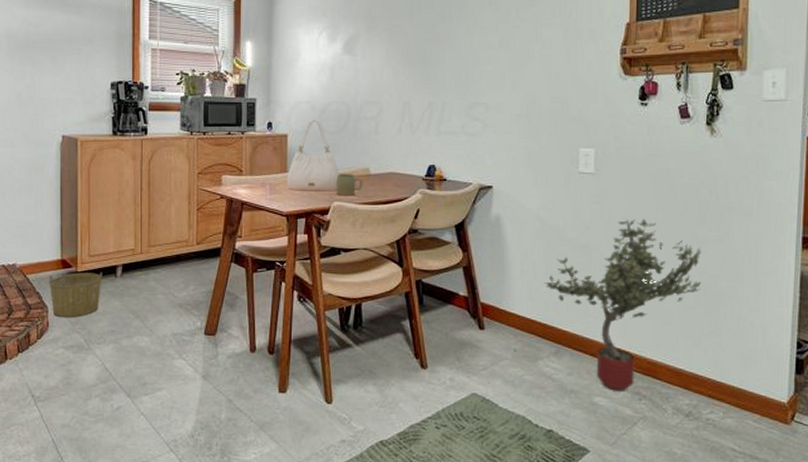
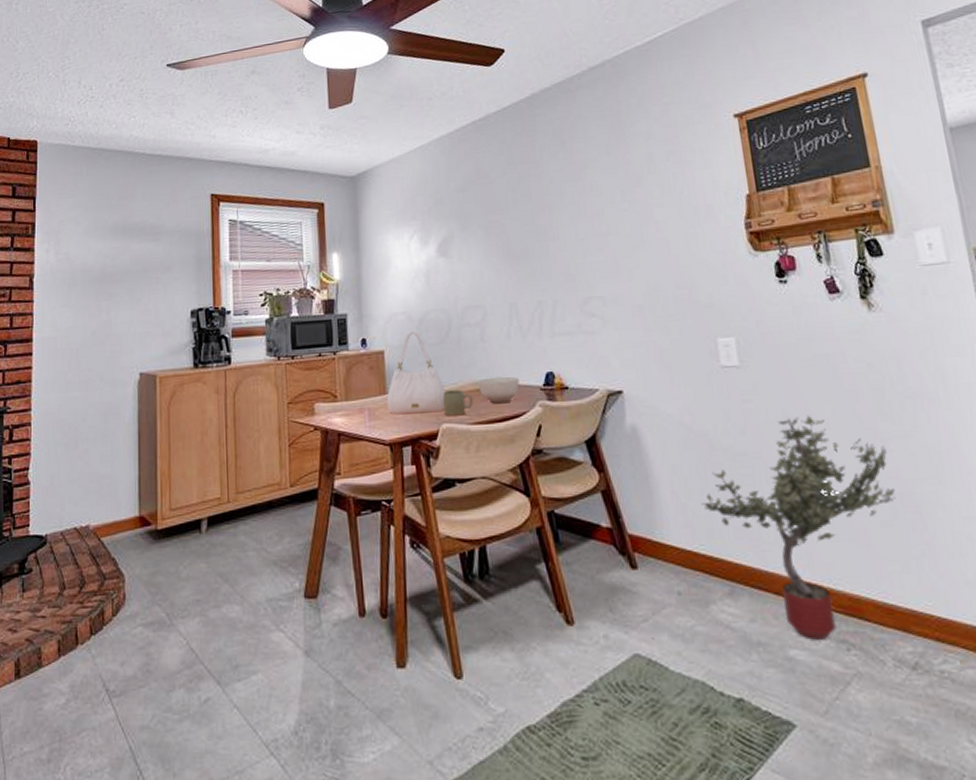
basket: present [48,272,102,318] -> none [125,528,185,588]
bowl: none [368,165,404,189] -> present [477,376,520,404]

